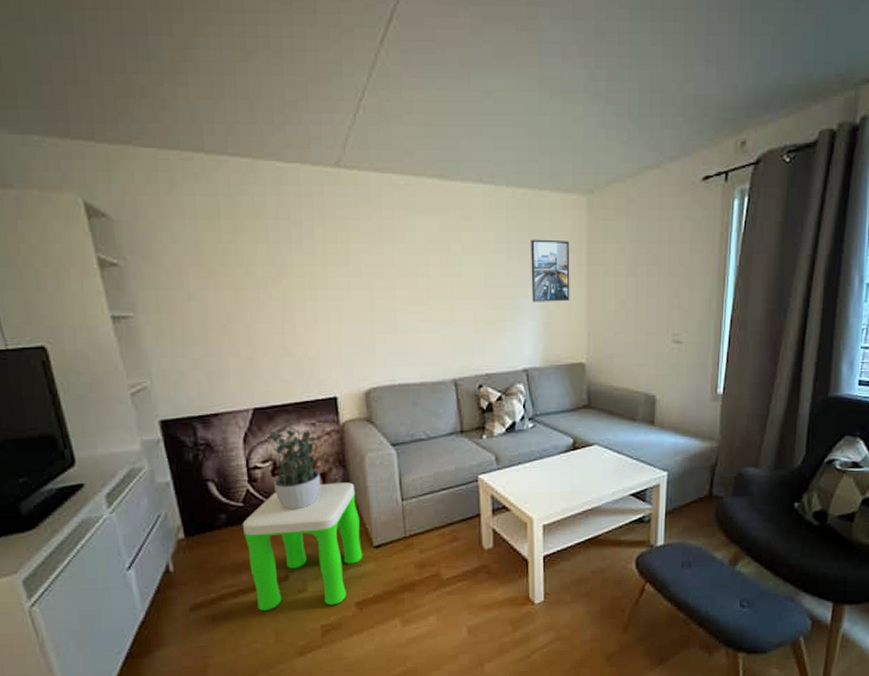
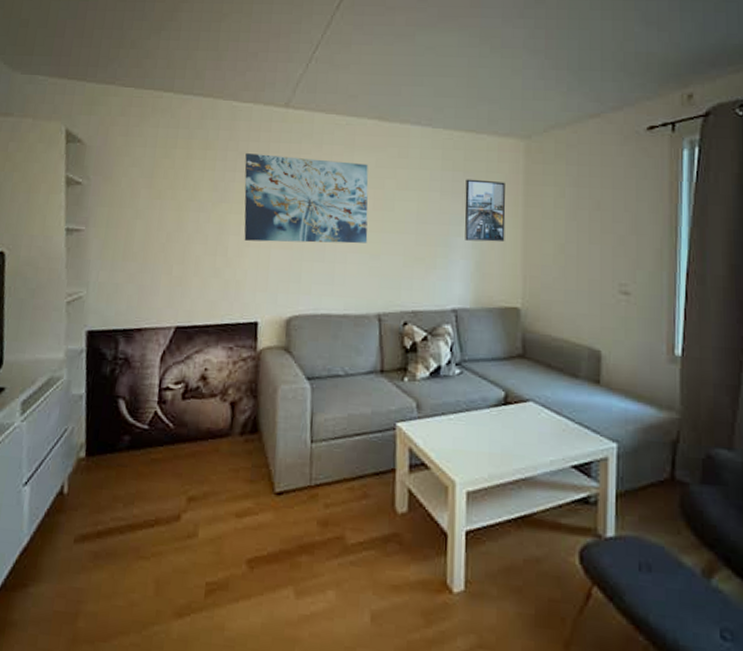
stool: present [242,482,363,611] -> none [143,413,264,559]
potted plant: present [268,425,321,510] -> none [182,346,236,440]
wall art: none [299,222,438,316] -> present [244,153,369,244]

